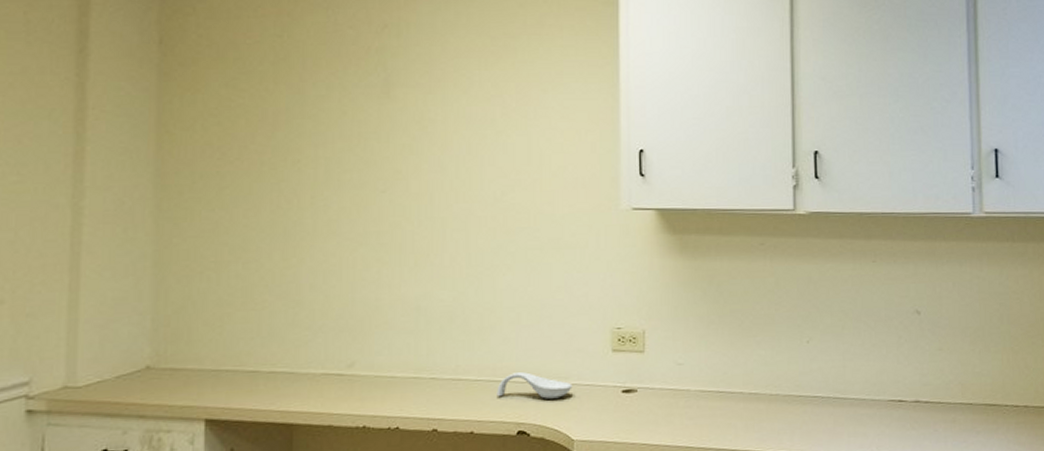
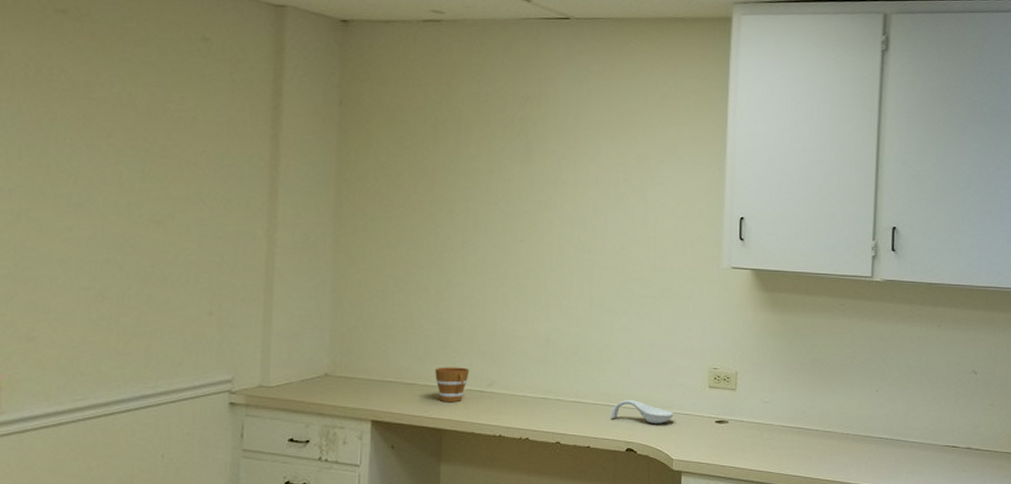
cup: none [282,347,325,390] -> present [435,367,470,402]

